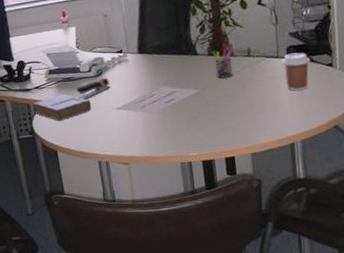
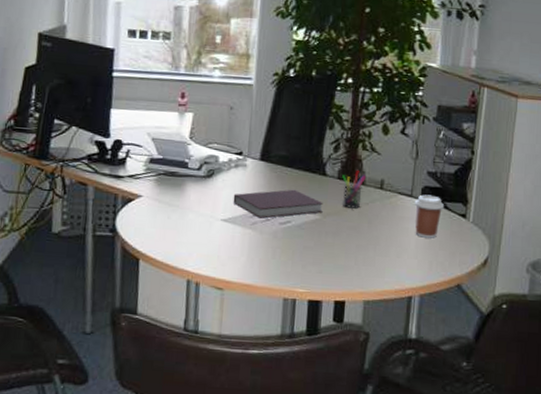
book: present [34,94,91,122] -> none [123,190,193,223]
stapler: present [76,77,111,100] -> none [178,180,221,202]
notebook: none [122,72,201,101] -> present [233,189,323,219]

